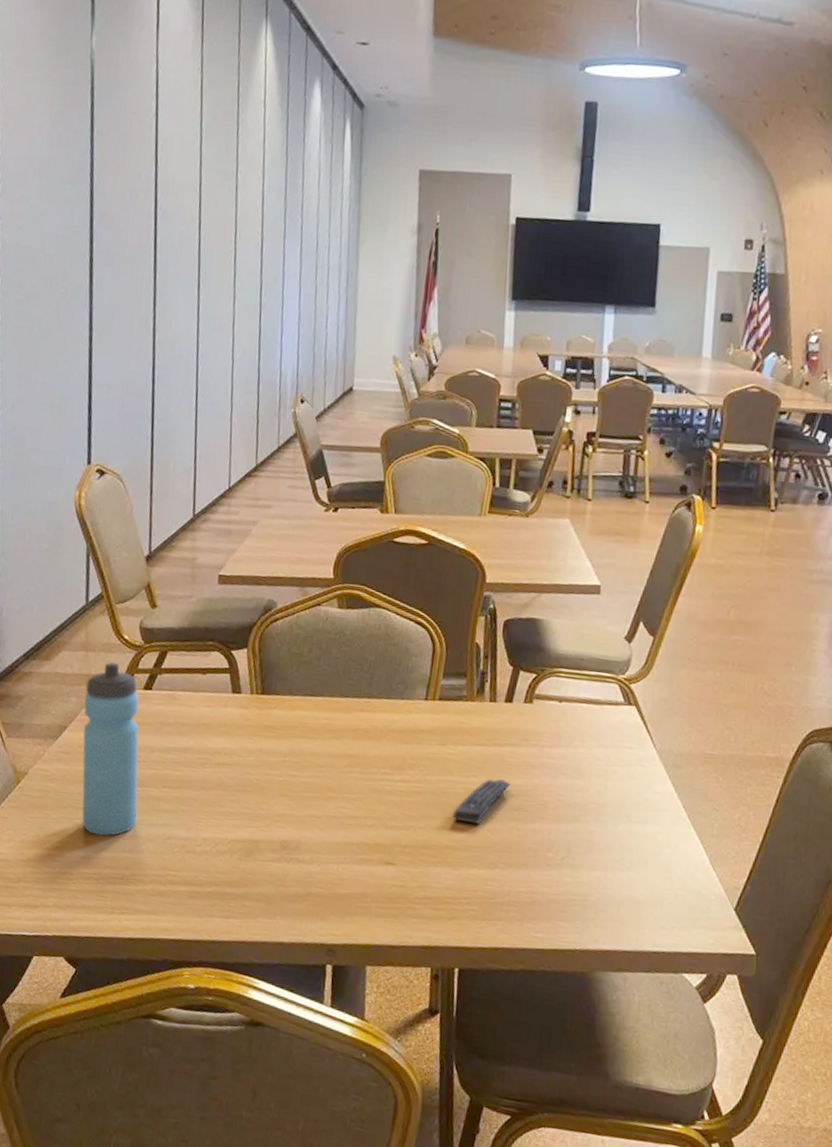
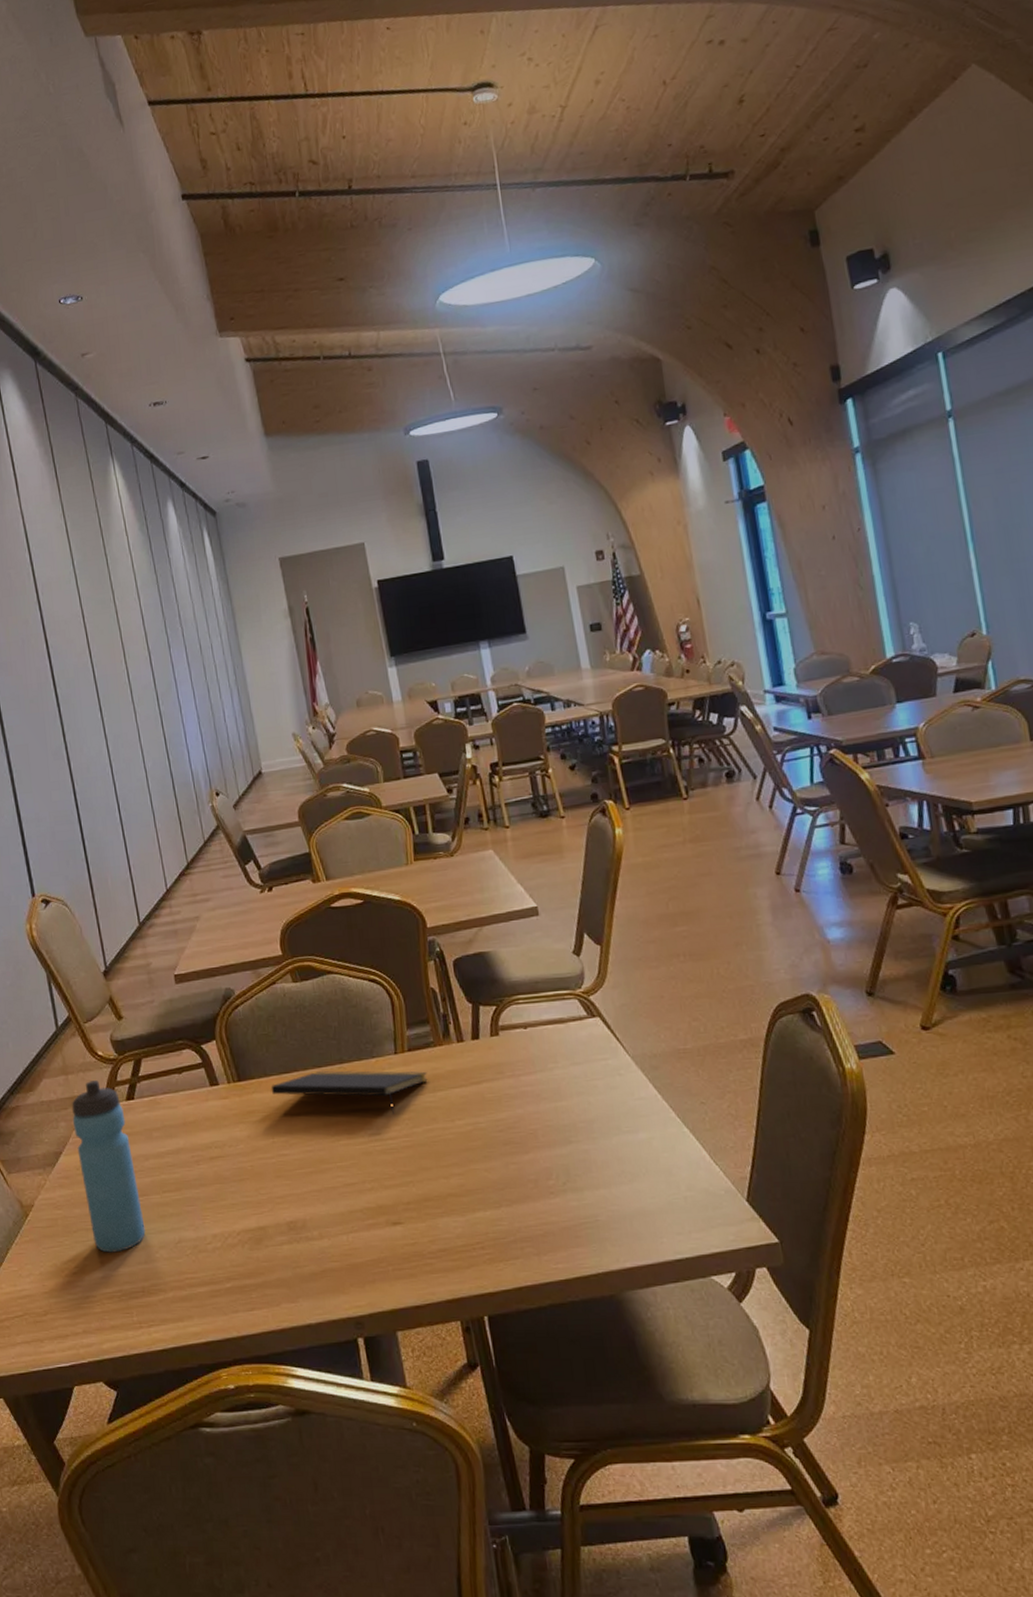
notepad: none [292,700,453,758] -> present [271,1070,428,1113]
remote control: present [453,779,510,825] -> none [447,1117,496,1167]

